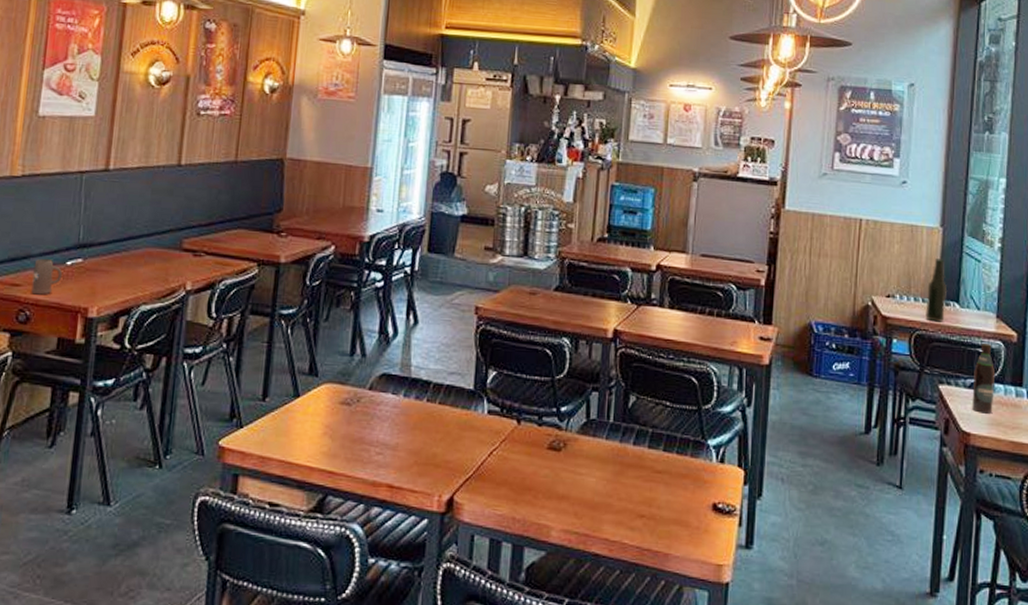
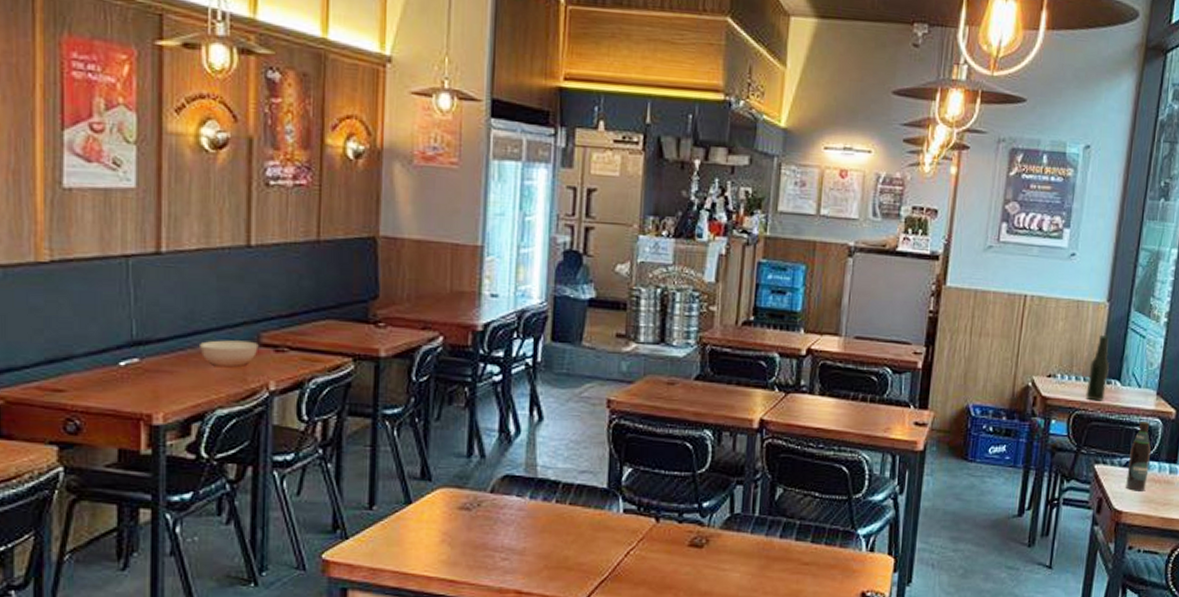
beer mug: present [31,258,62,295] -> none [79,359,115,401]
bowl: none [131,244,181,269] -> present [198,340,259,368]

